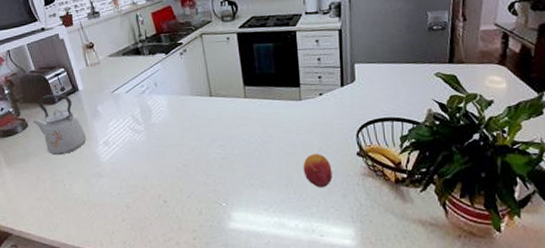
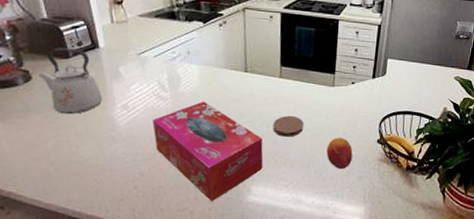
tissue box: none [131,130,241,230] -> present [153,101,263,201]
coaster: none [244,135,276,158] -> present [273,115,304,137]

